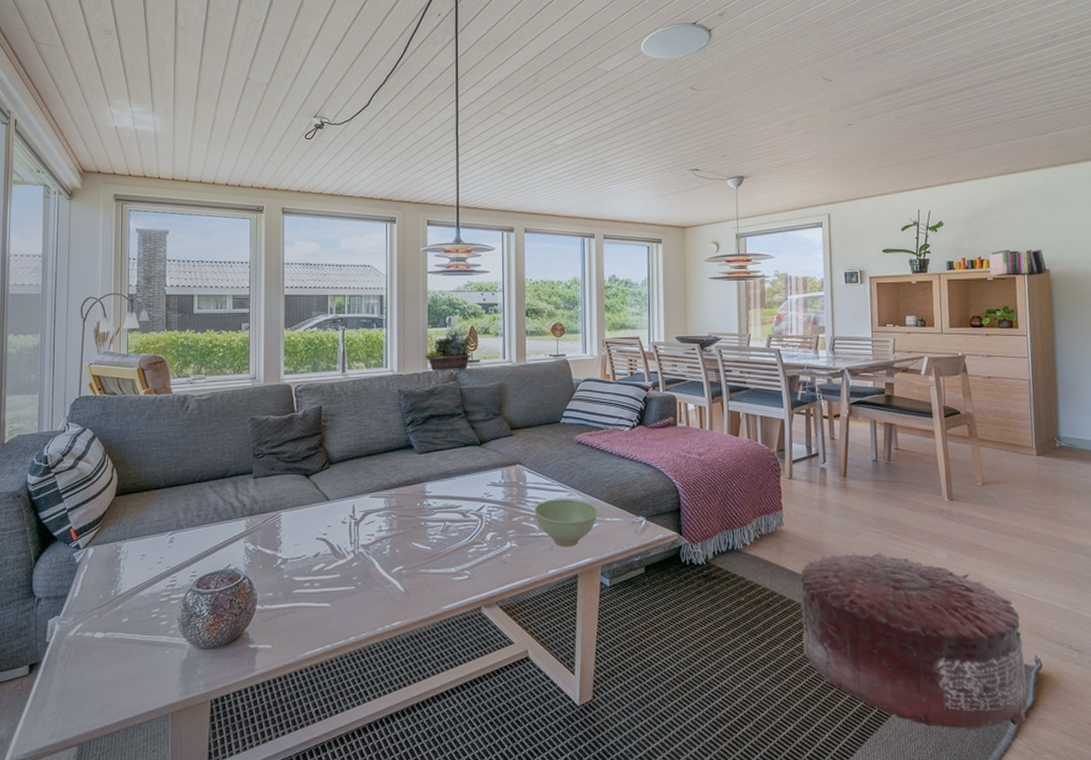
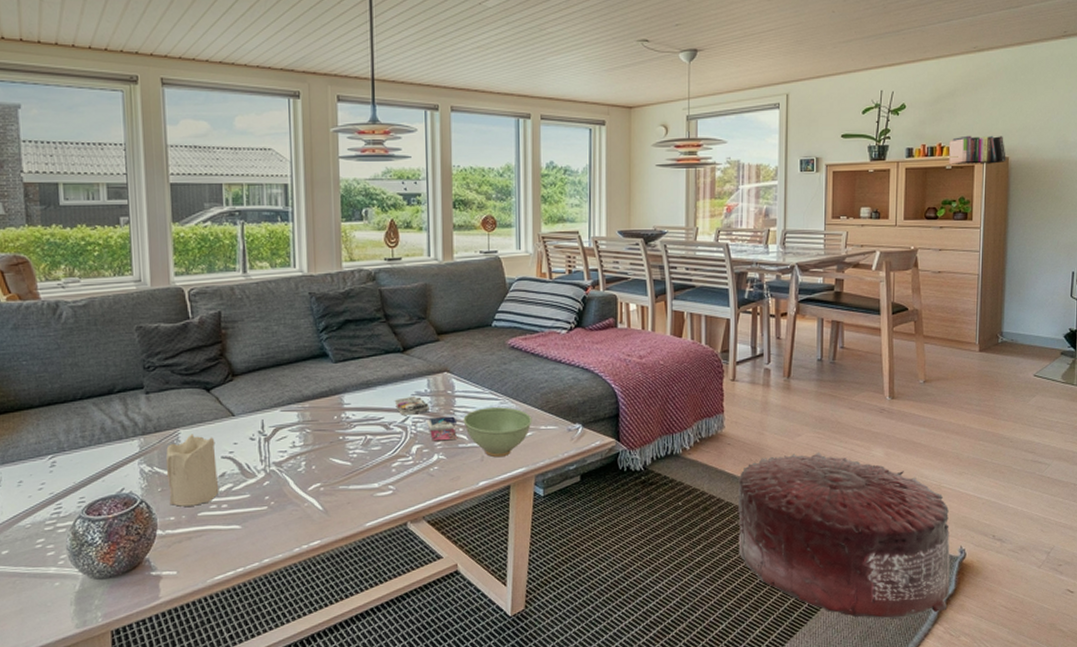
candle: none [267,516,313,583] -> present [165,434,219,507]
succulent planter: present [423,329,472,372] -> none [337,223,393,271]
magazine: none [471,486,529,530] -> present [394,395,458,441]

